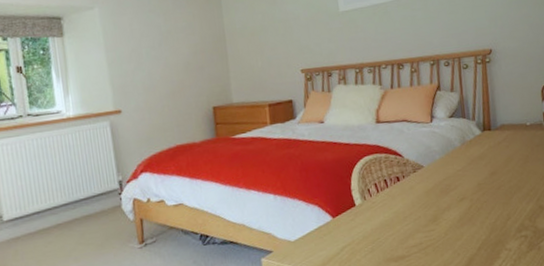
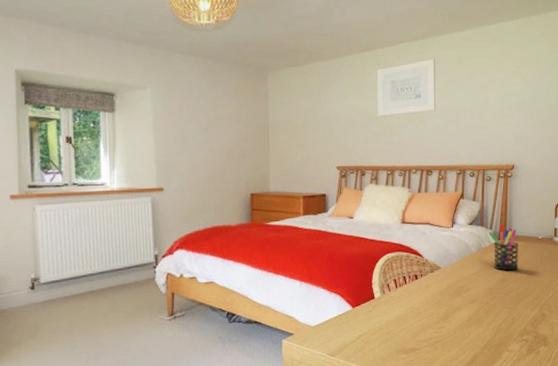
pen holder: none [471,113,508,164] -> present [488,224,519,271]

